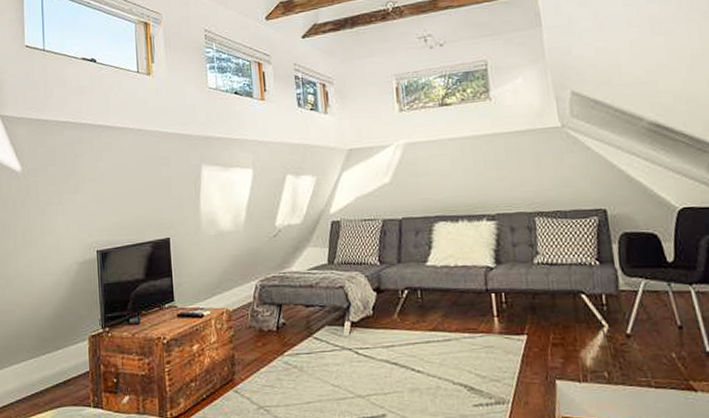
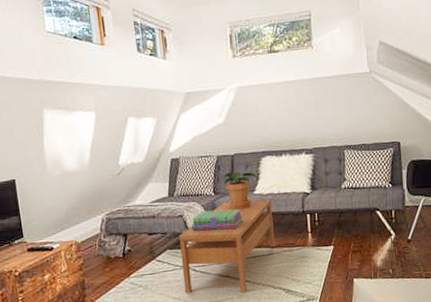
coffee table: none [339,272,453,387] -> present [179,199,275,294]
stack of books: none [354,282,414,307] -> present [192,209,244,231]
potted plant: none [390,239,428,283] -> present [223,172,256,210]

